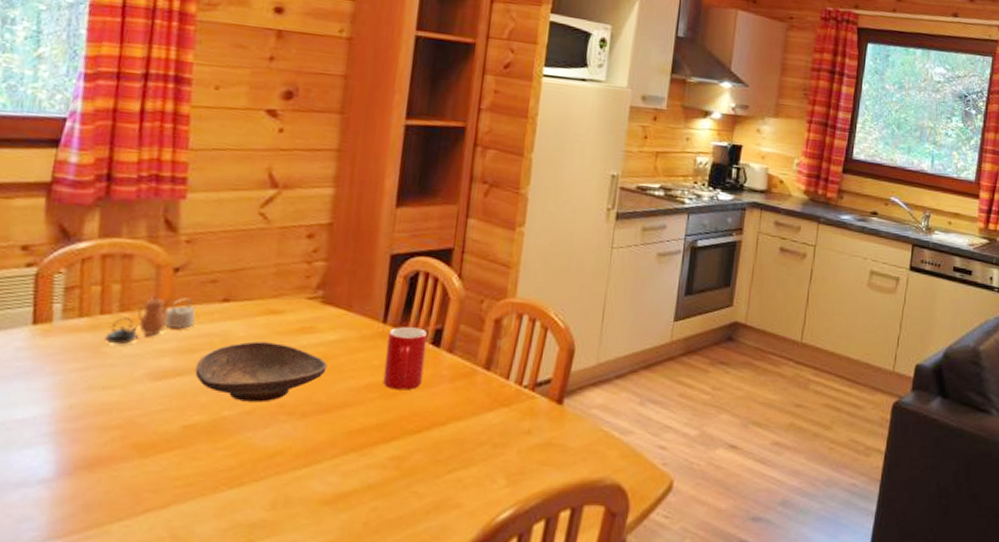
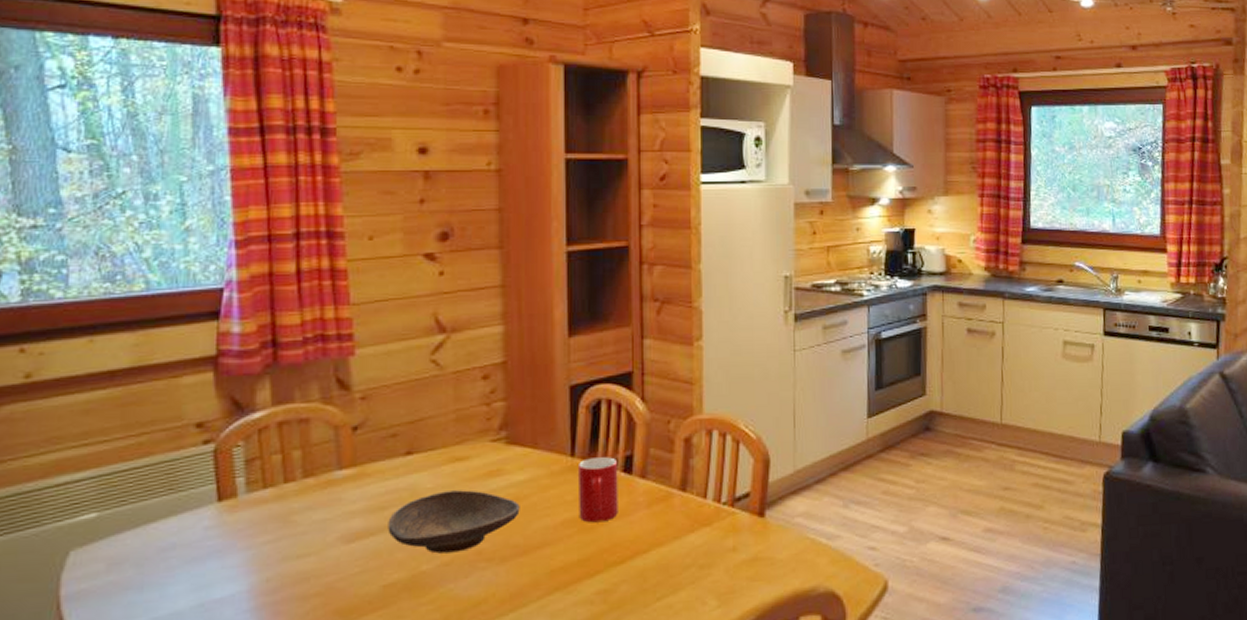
teapot: present [104,295,196,345] -> none [292,455,381,512]

